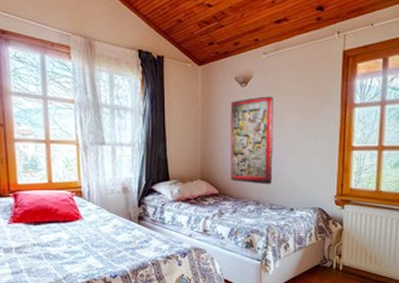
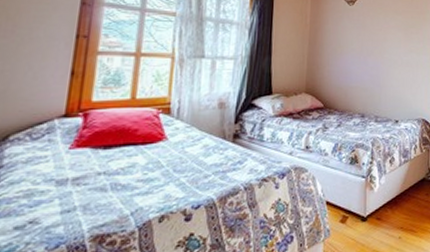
stone relief: present [231,96,274,185] -> none [336,14,379,98]

